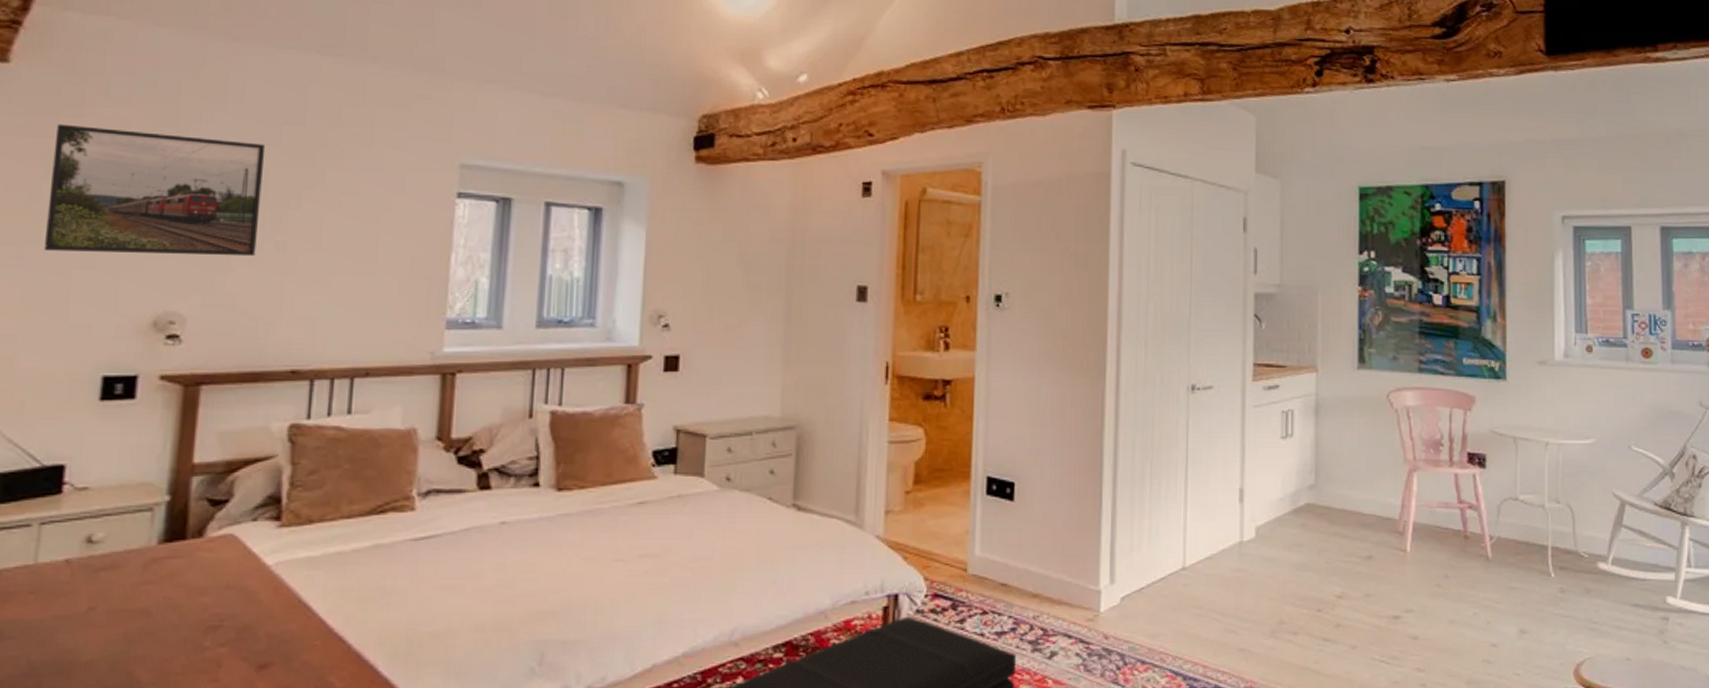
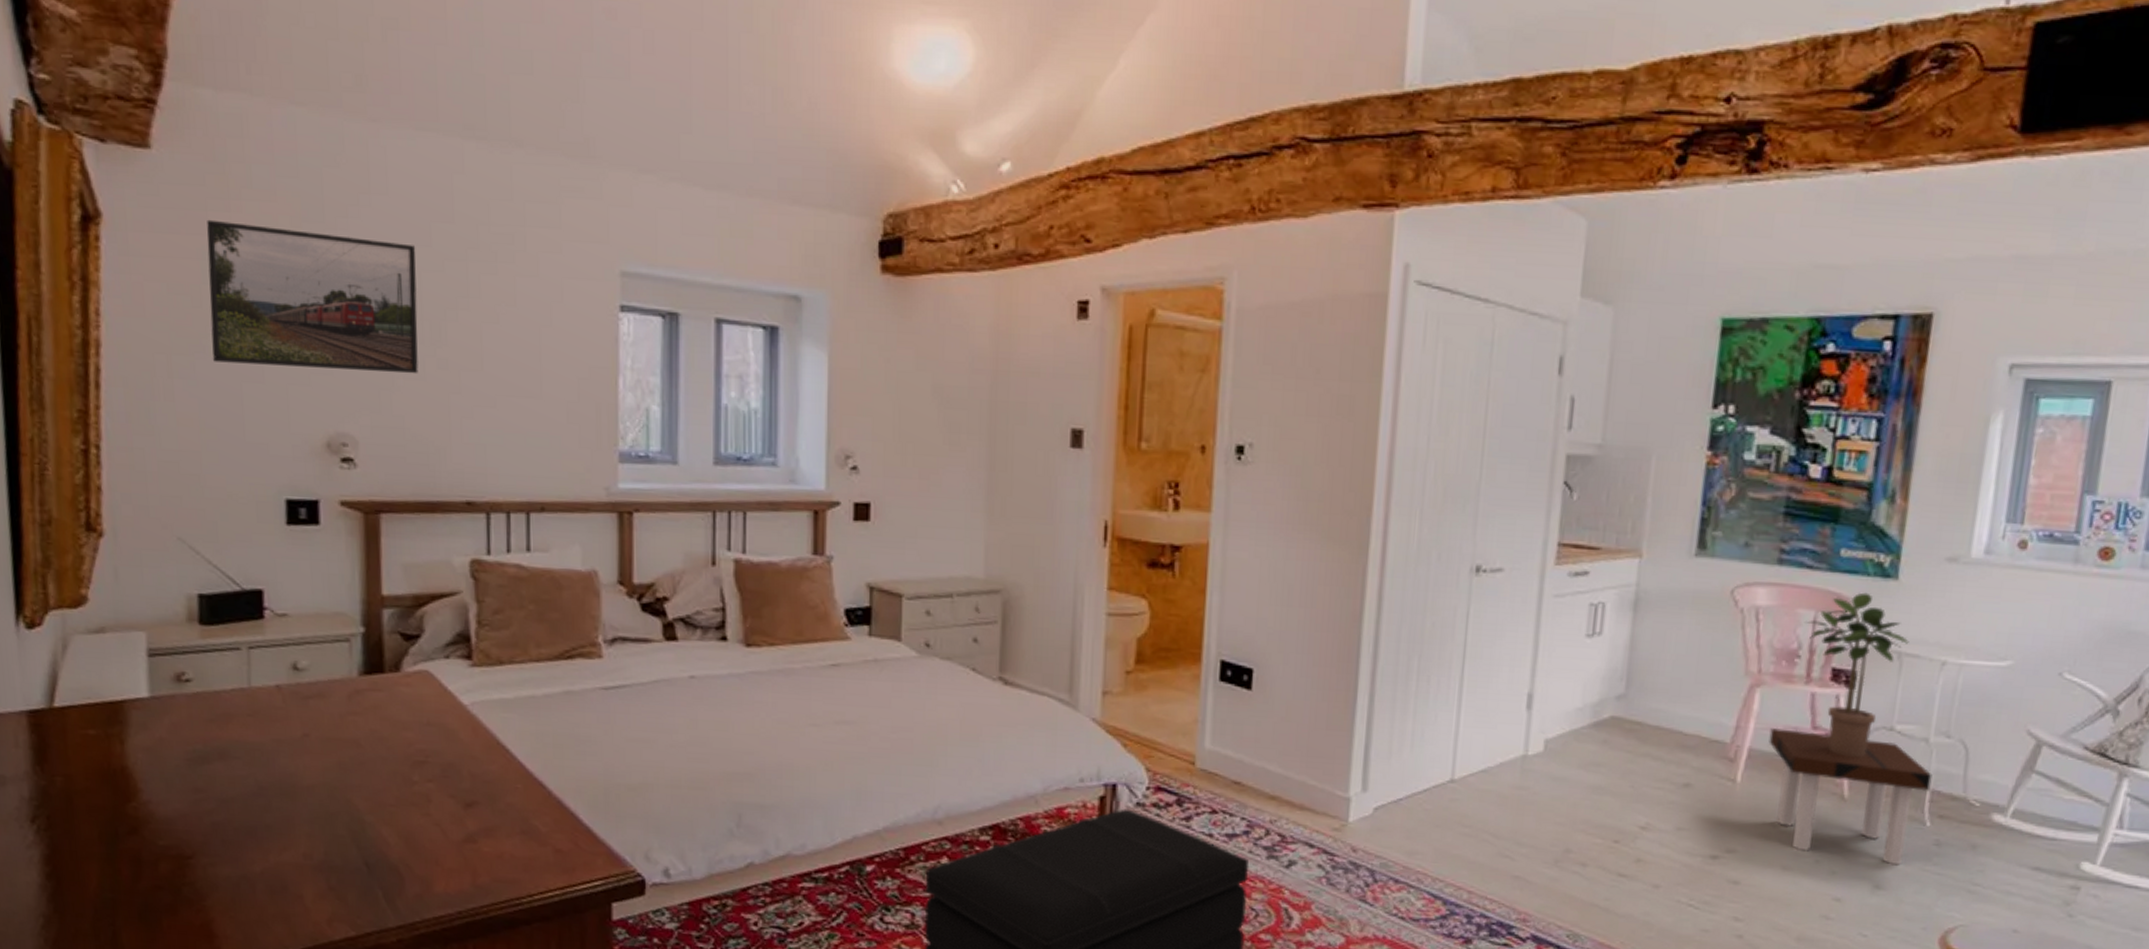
side table: none [1428,503,1551,612] -> present [1768,727,1933,866]
potted plant: none [1444,391,1520,525] -> present [1805,592,1909,758]

